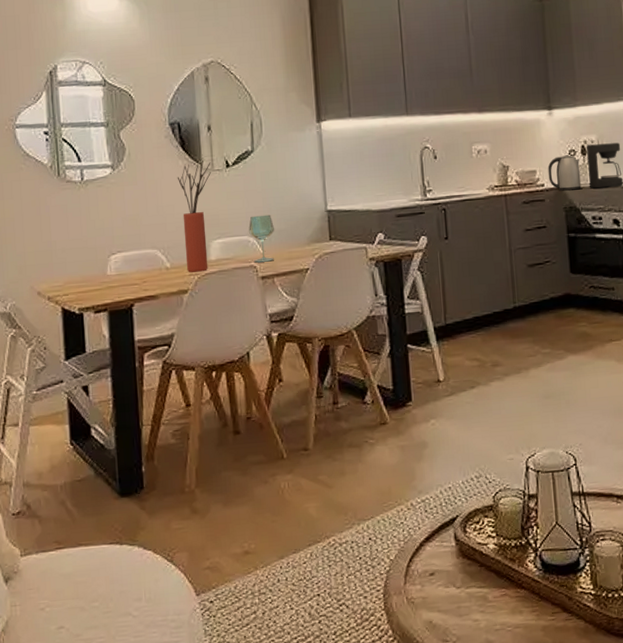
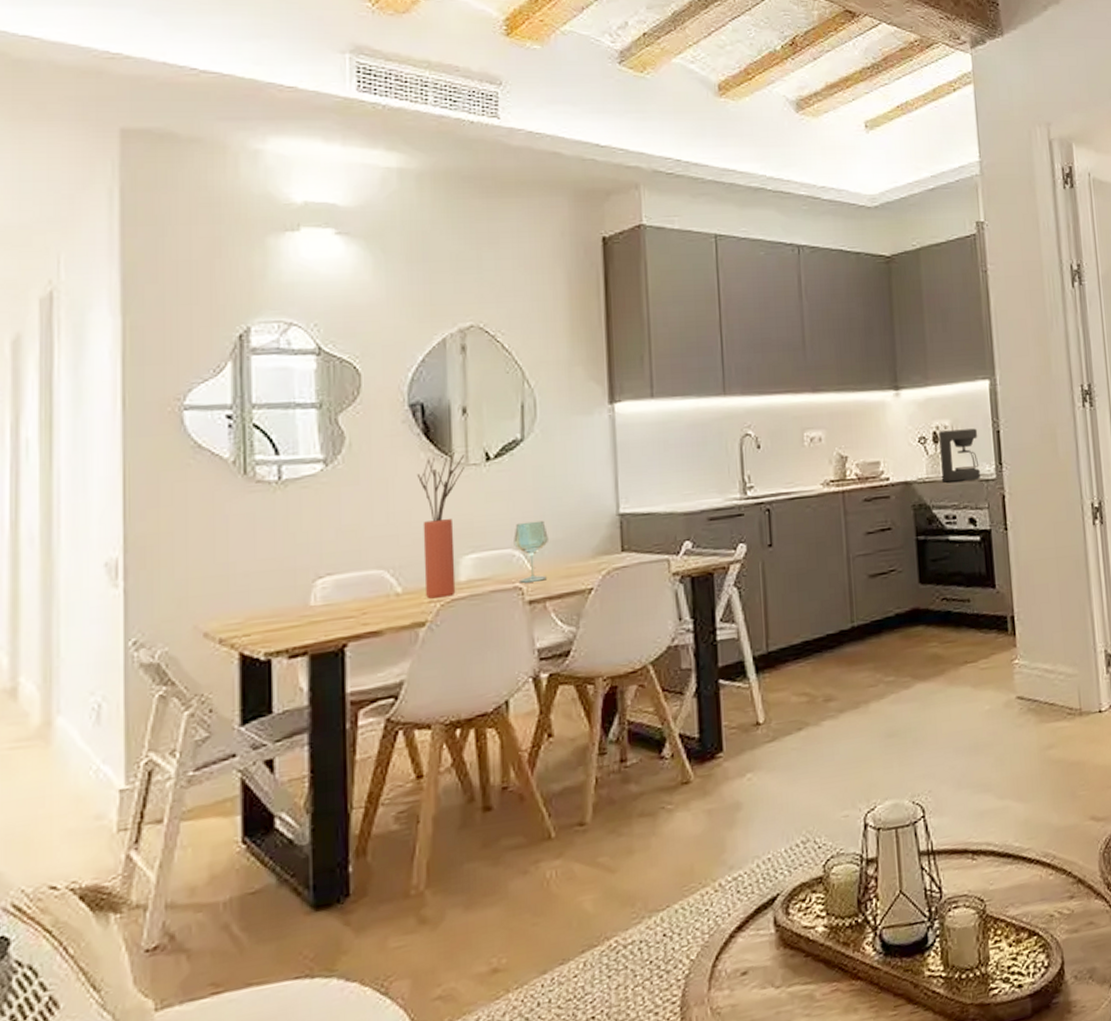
kettle: present [548,155,582,191] -> none [893,443,933,486]

